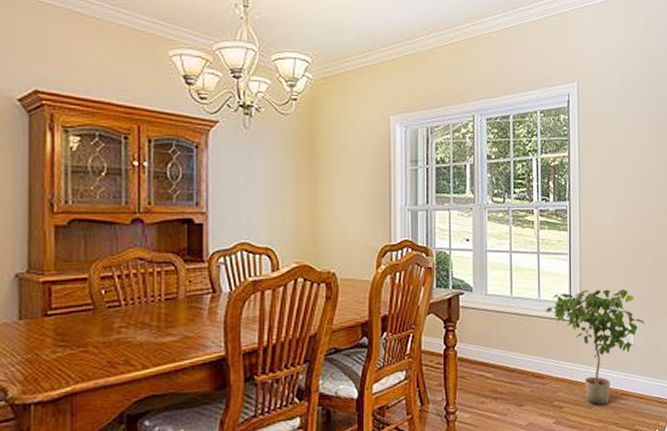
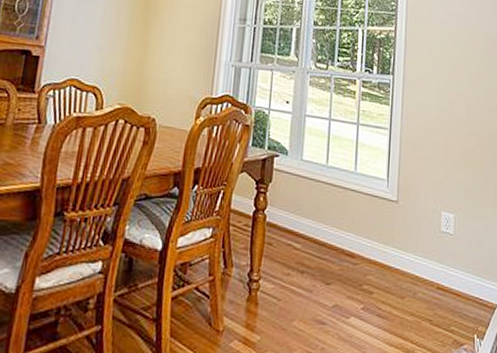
potted plant: present [545,289,646,407] -> none [361,168,467,299]

